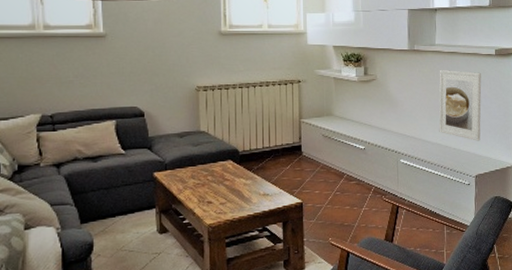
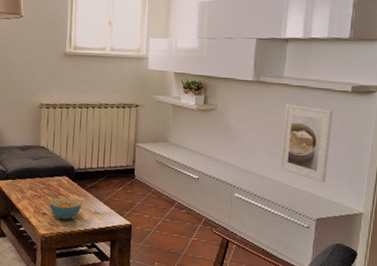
cereal bowl: none [214,182,249,206] -> present [49,198,81,220]

